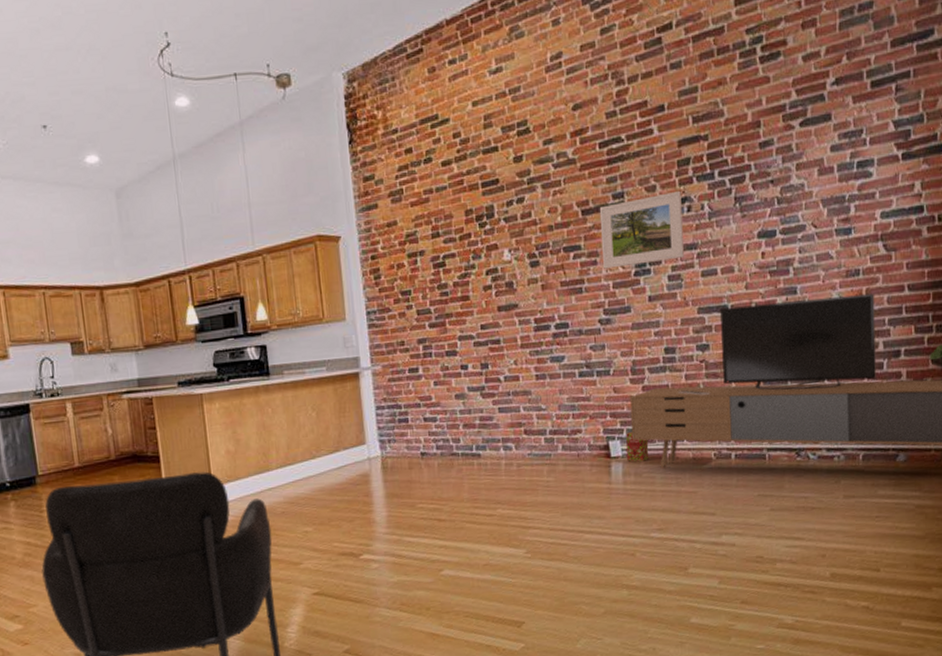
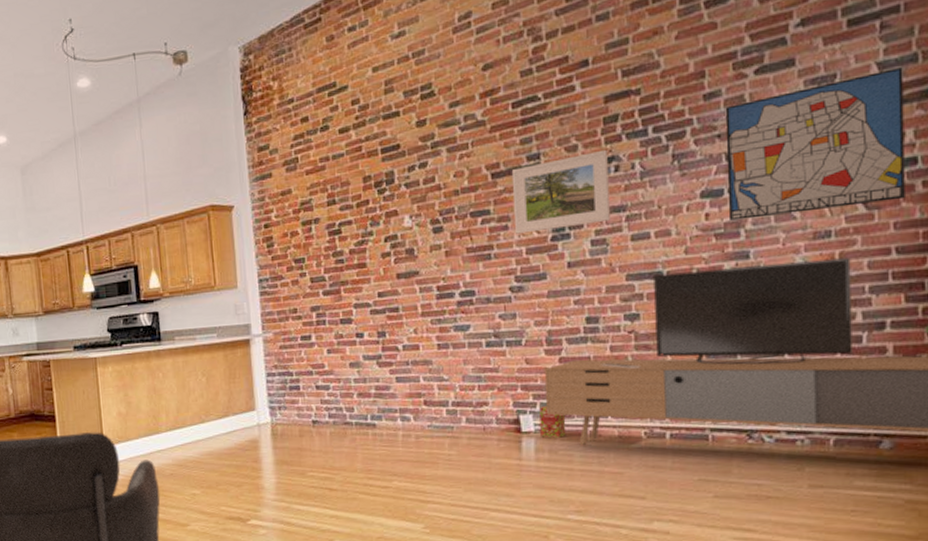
wall art: none [777,125,915,259] -> present [725,66,905,221]

